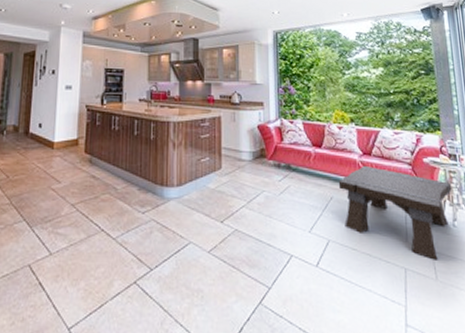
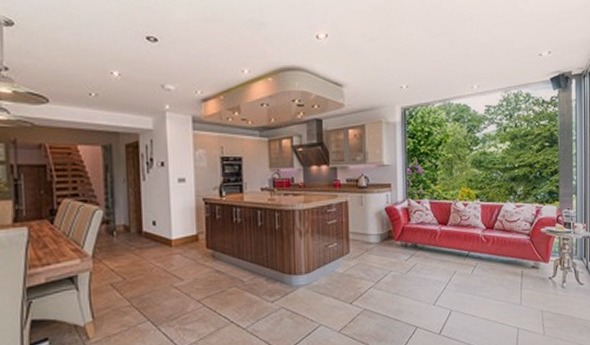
coffee table: present [338,165,452,260] -> none [462,239,564,318]

